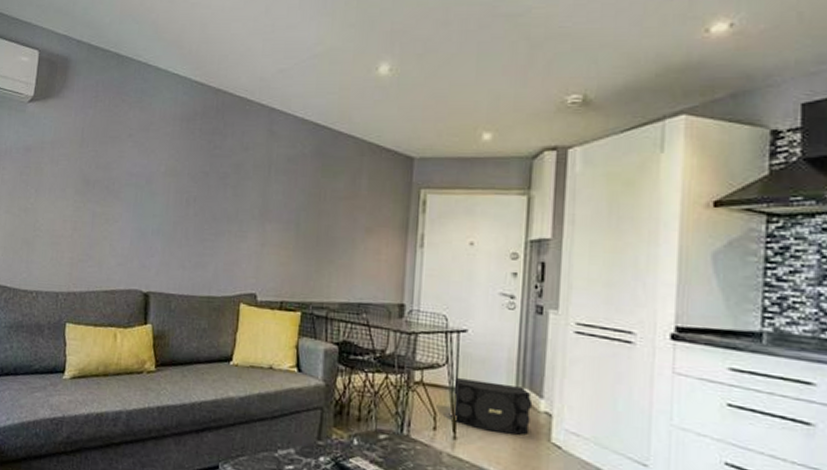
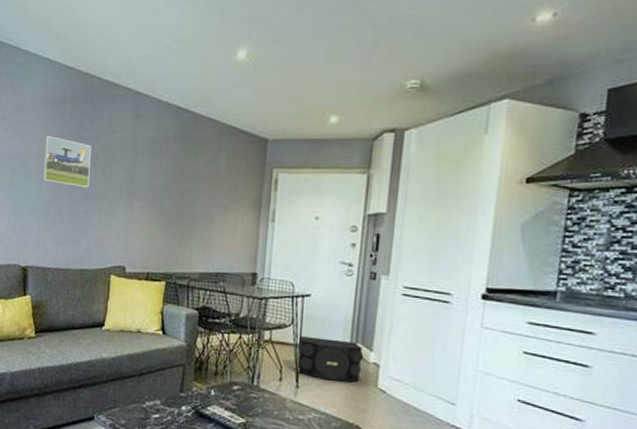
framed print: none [170,153,222,208] -> present [43,136,91,188]

